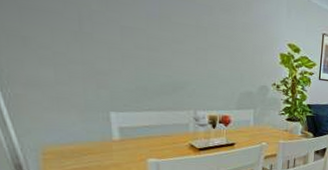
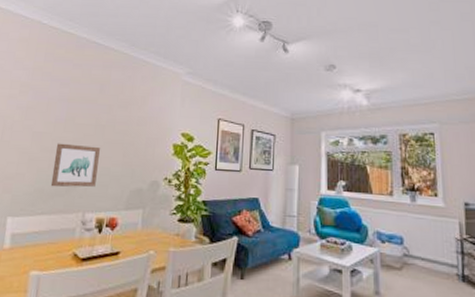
wall art: none [153,41,205,88] -> present [50,143,100,188]

